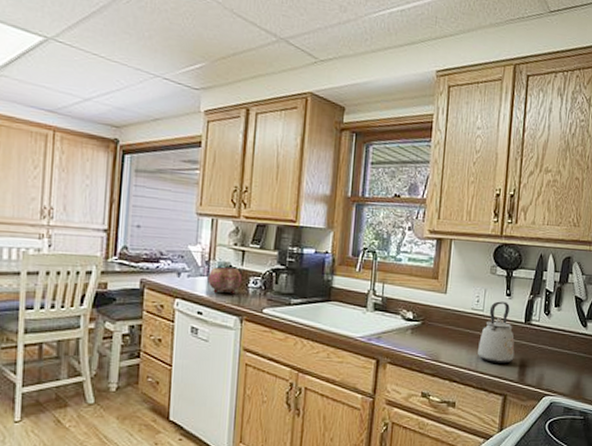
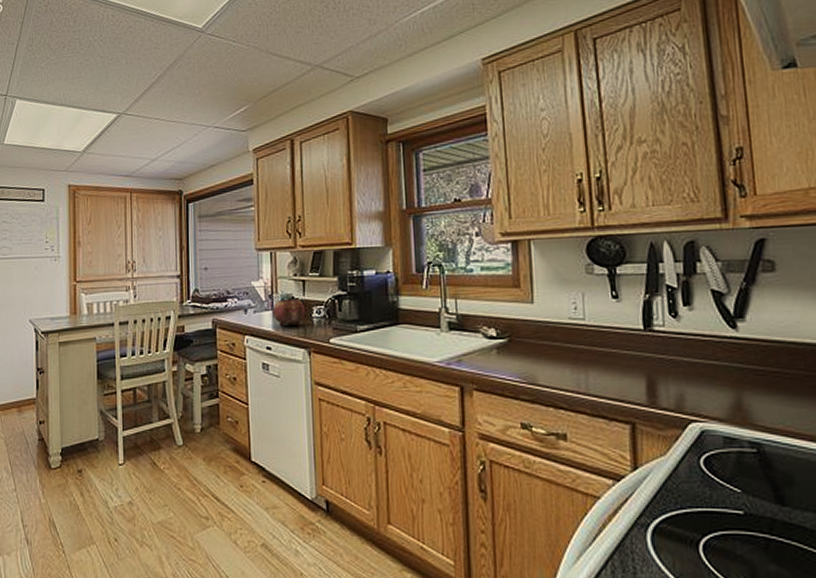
kettle: present [478,301,515,364] -> none [585,305,637,383]

